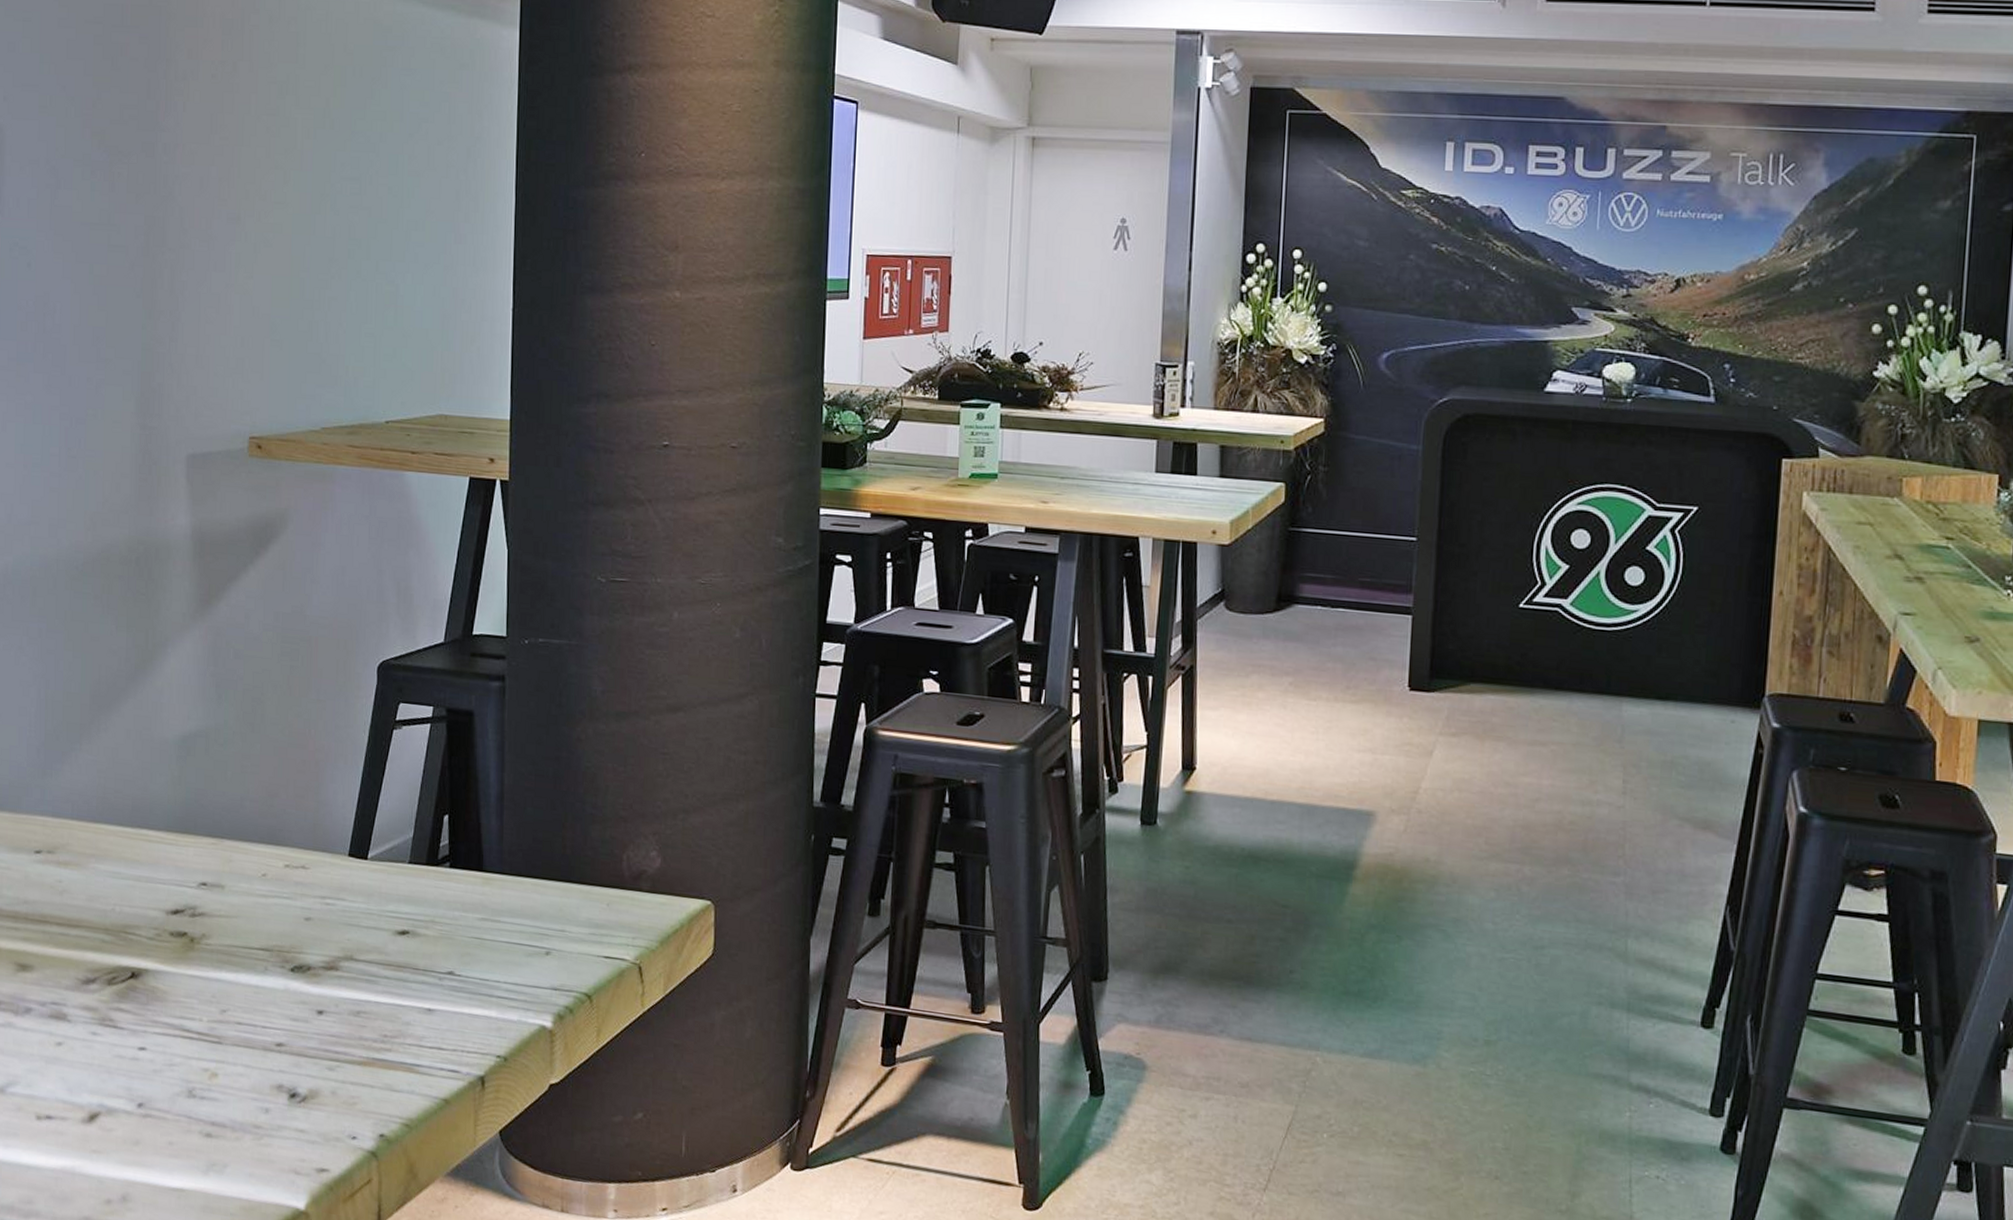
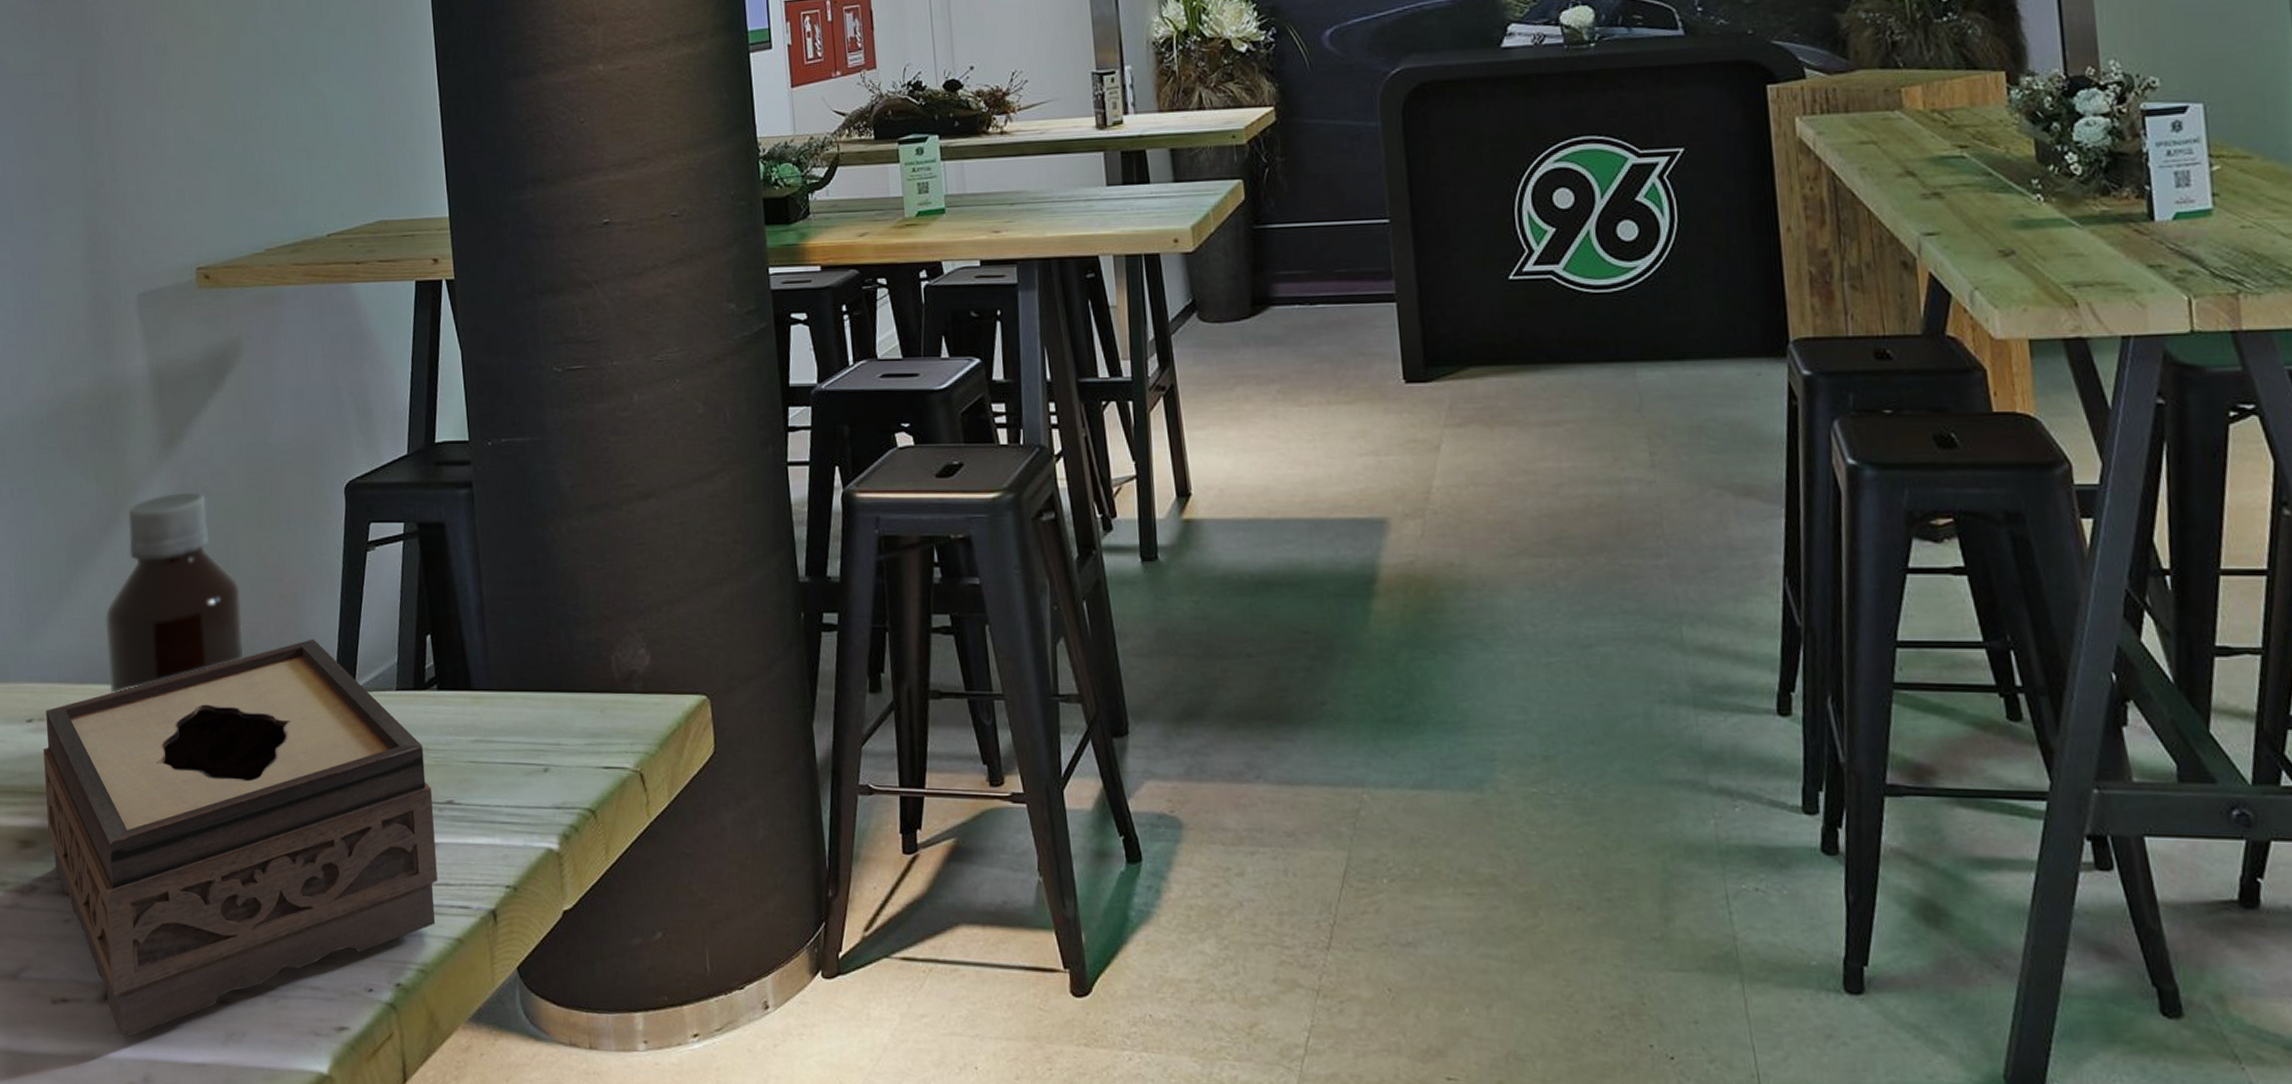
tissue box: none [48,805,433,1159] -> present [43,639,438,1039]
bottle: none [122,651,263,836] -> present [105,492,244,694]

